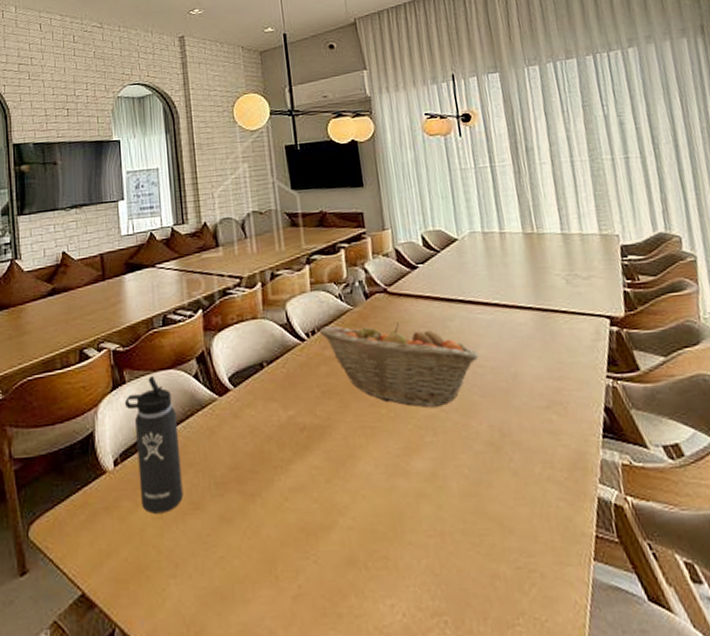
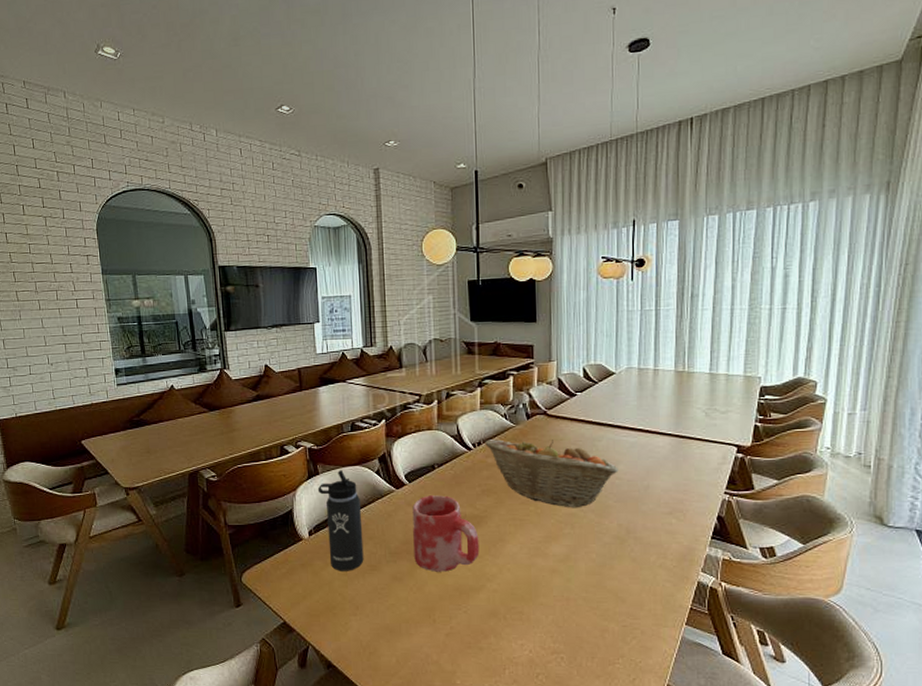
vase: none [239,401,326,507] -> present [412,495,480,572]

